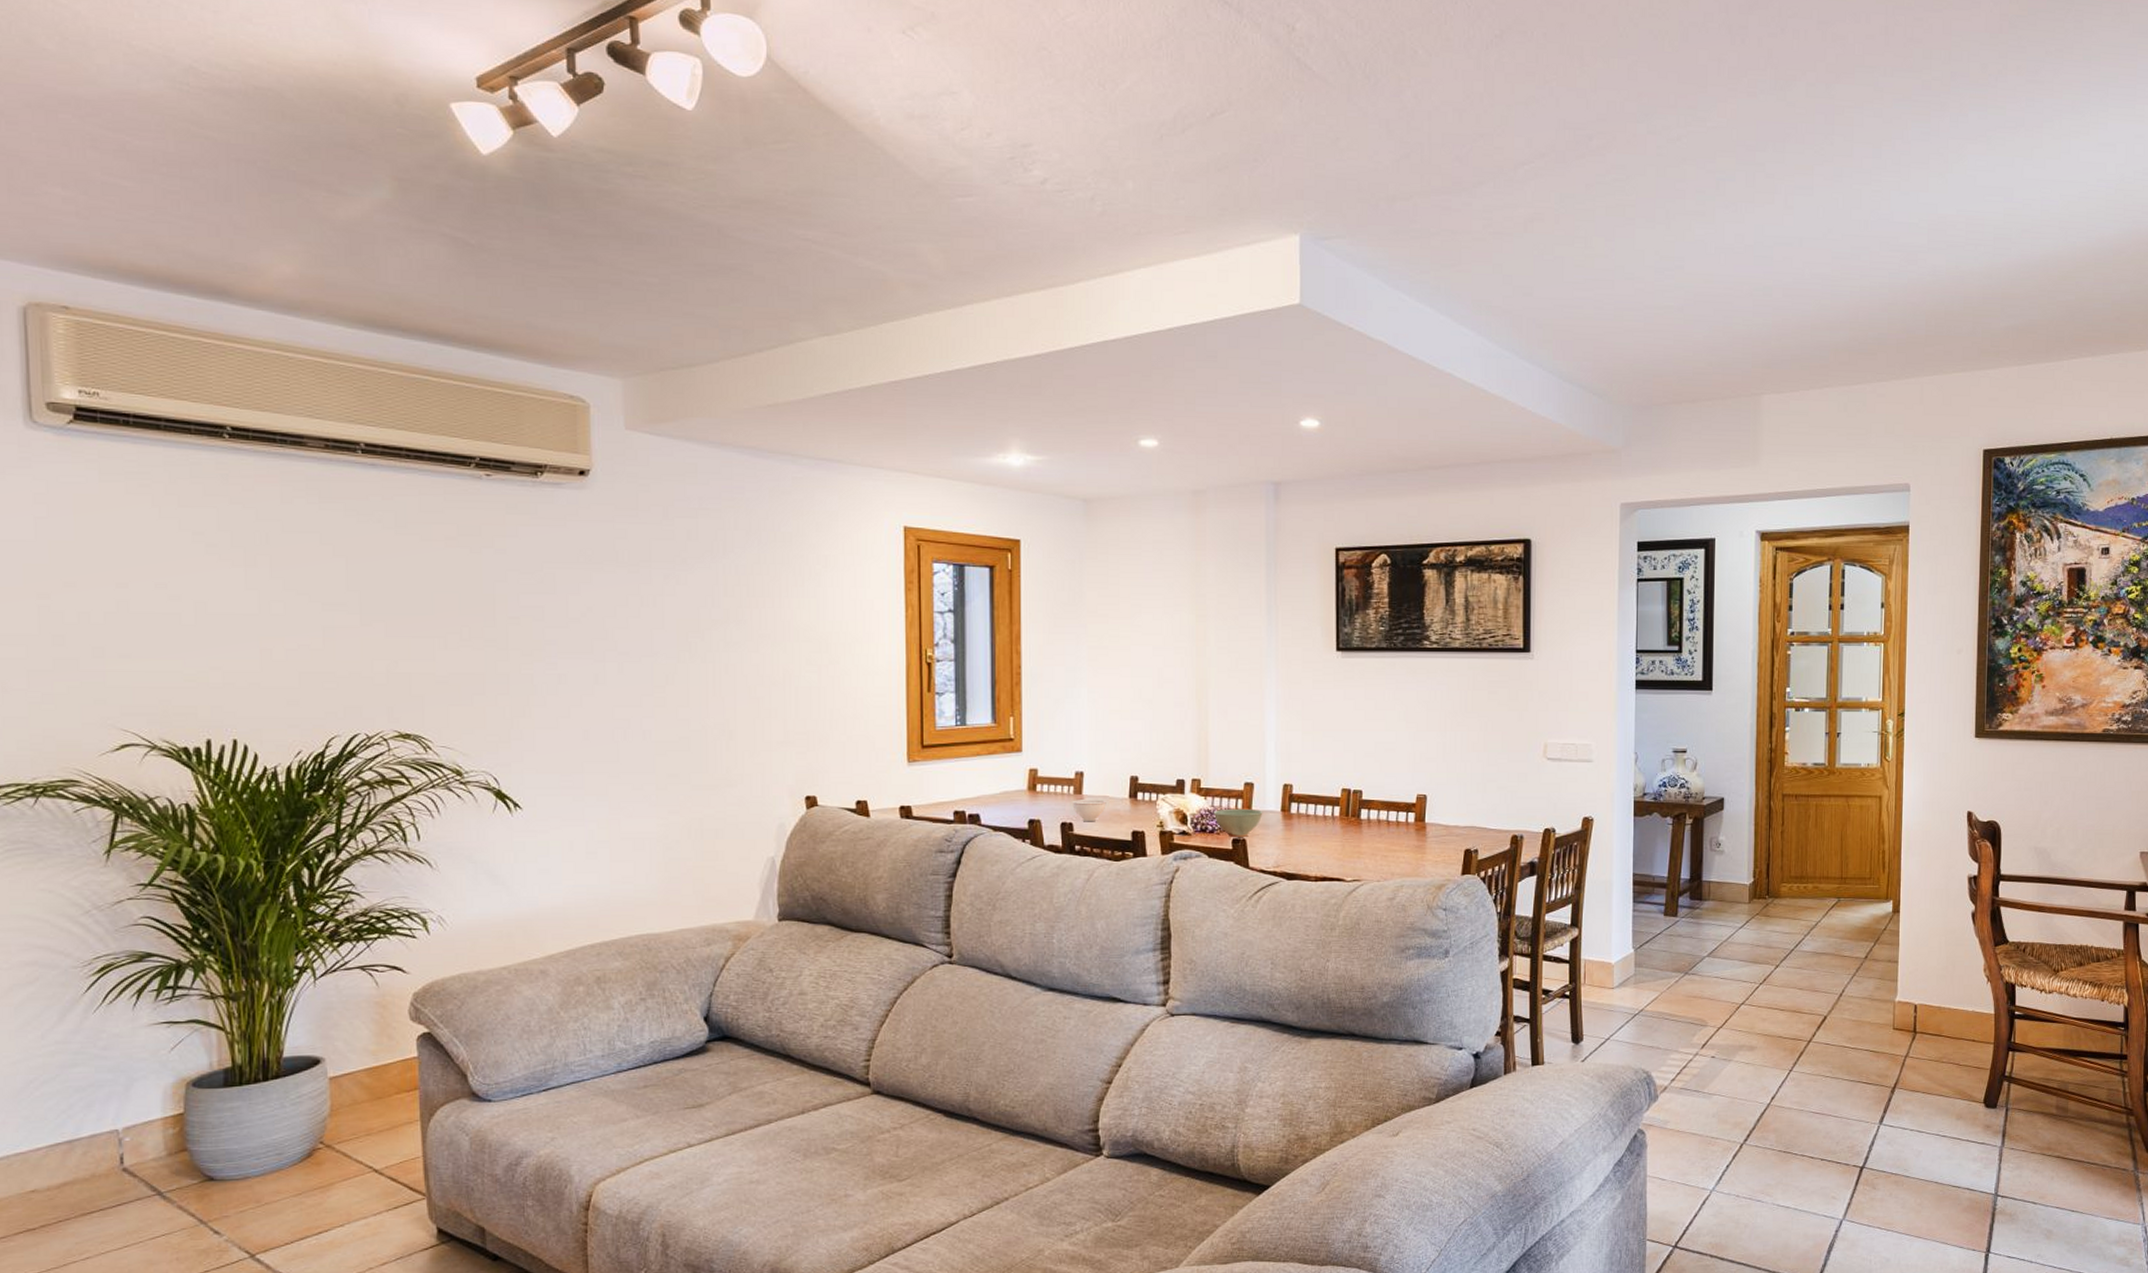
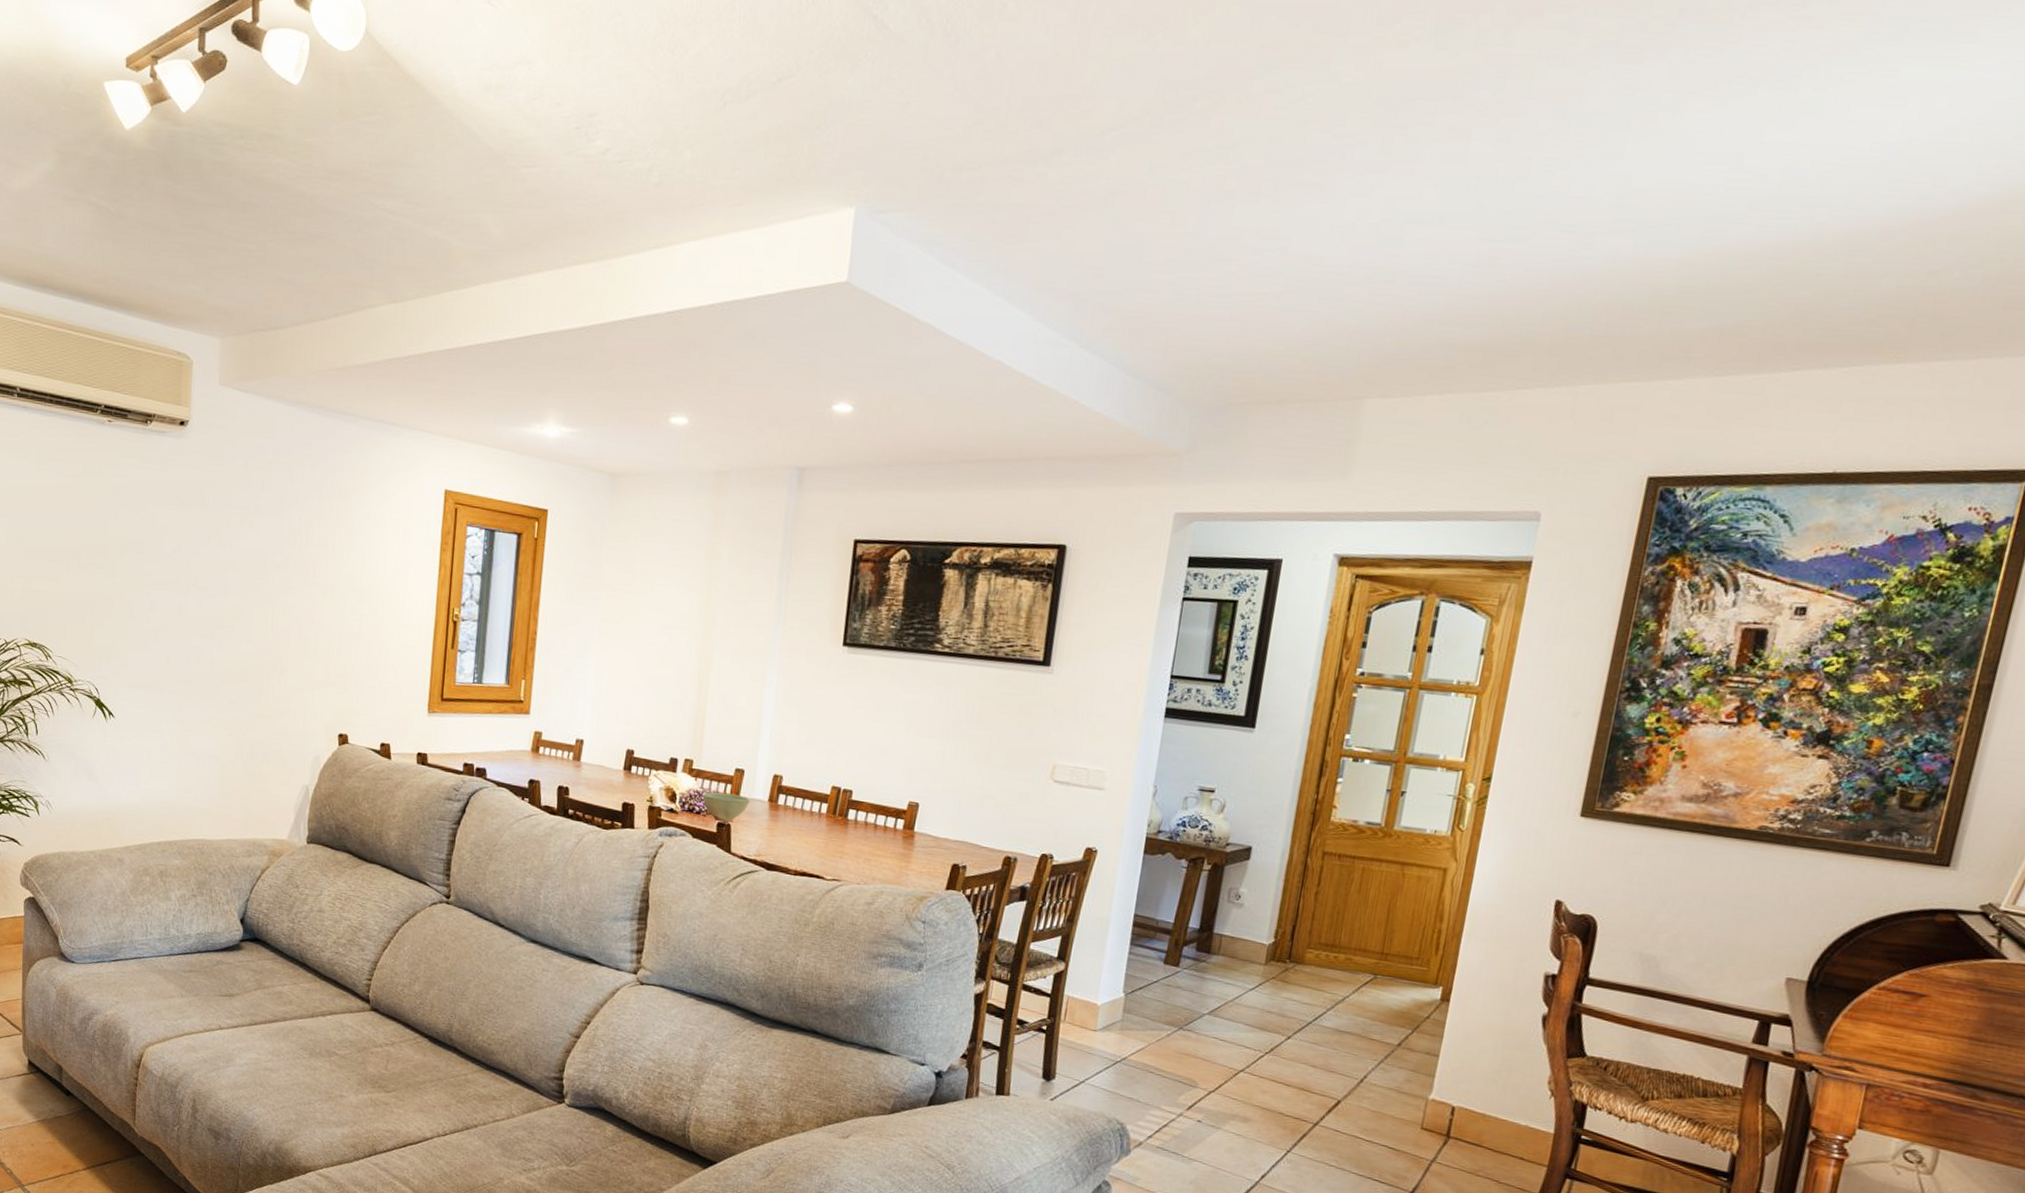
bowl: present [1072,800,1106,822] -> none [570,766,602,789]

